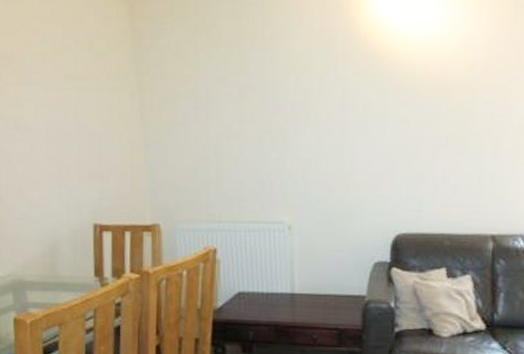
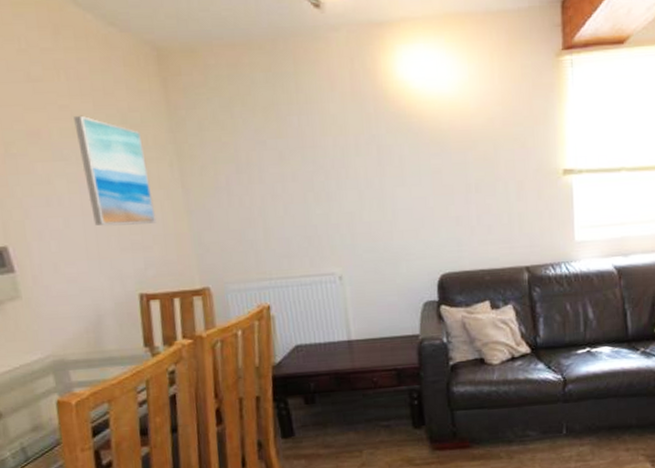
wall art: none [44,40,114,156] -> present [74,115,157,226]

